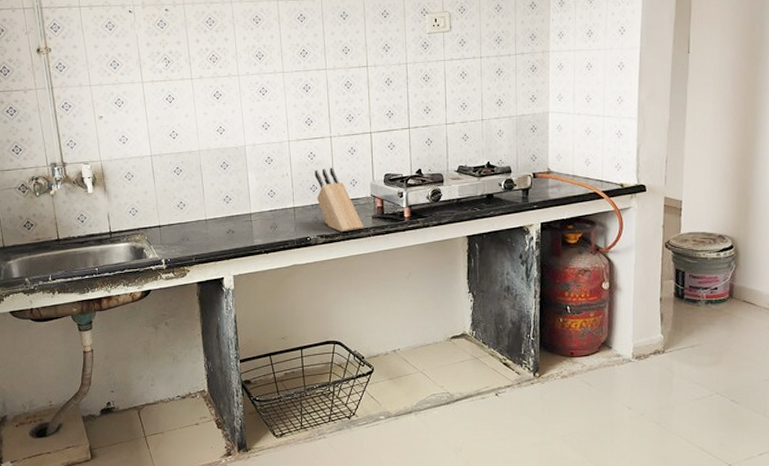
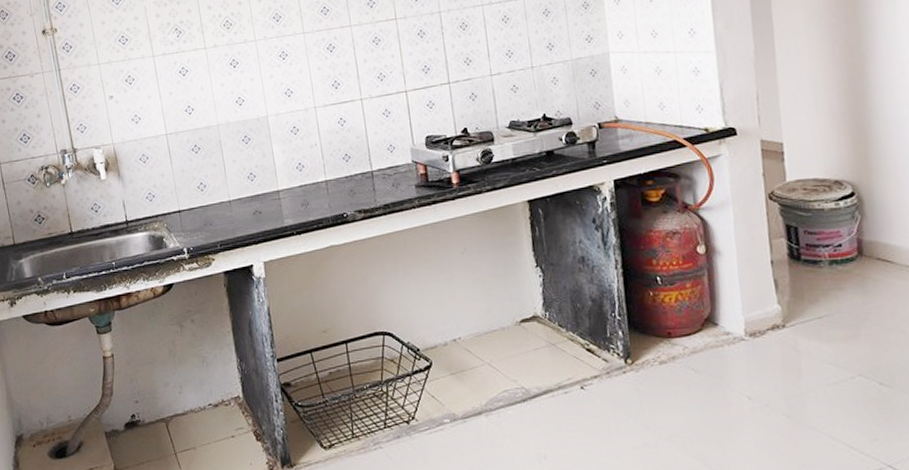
knife block: present [314,167,363,232] -> none [346,133,406,205]

